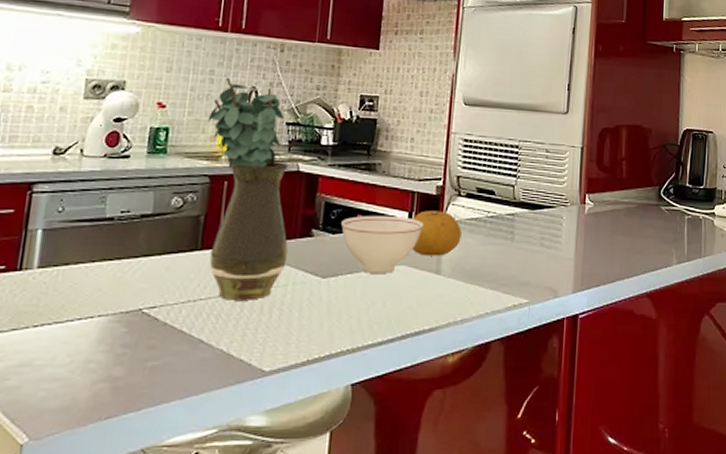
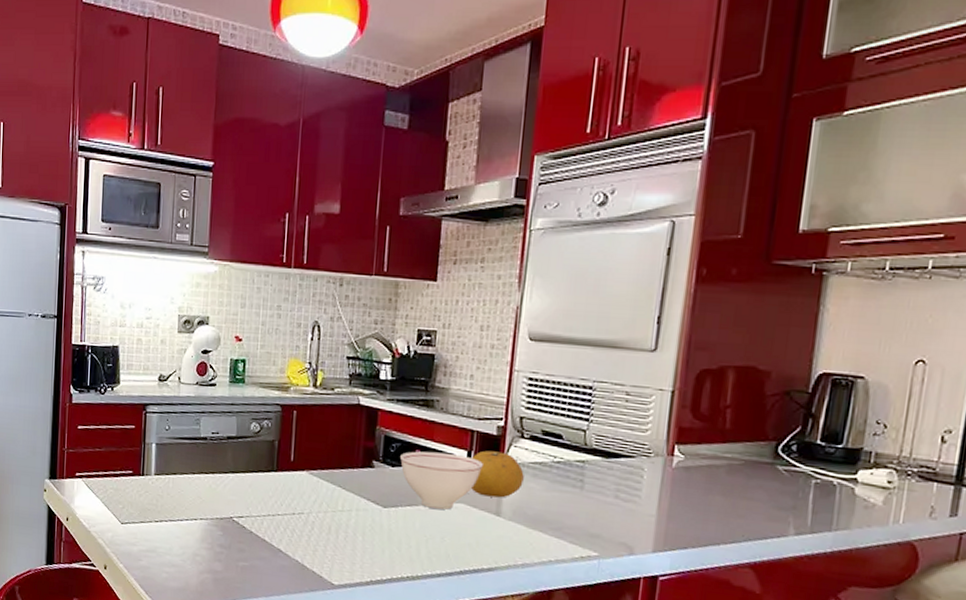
vase: present [207,77,289,300] -> none [277,312,351,521]

